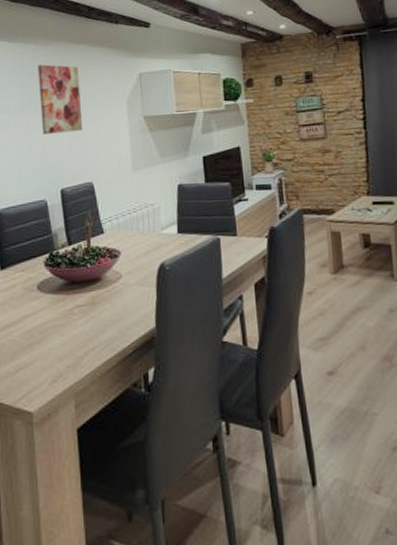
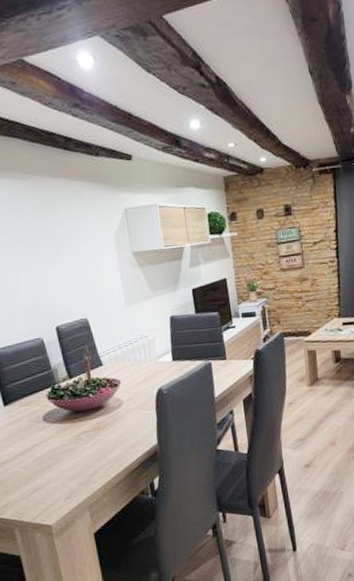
wall art: present [38,64,83,134] -> none [17,200,72,274]

